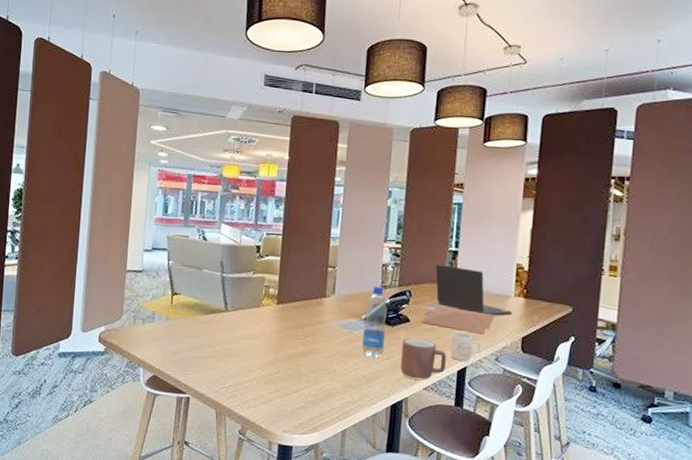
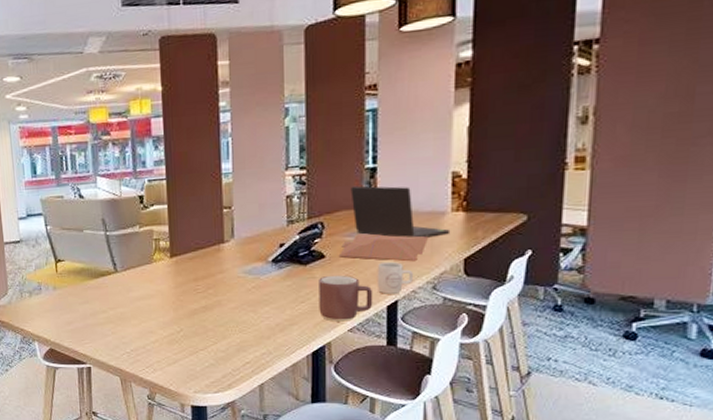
bottle: present [362,286,388,359] -> none [271,222,298,304]

